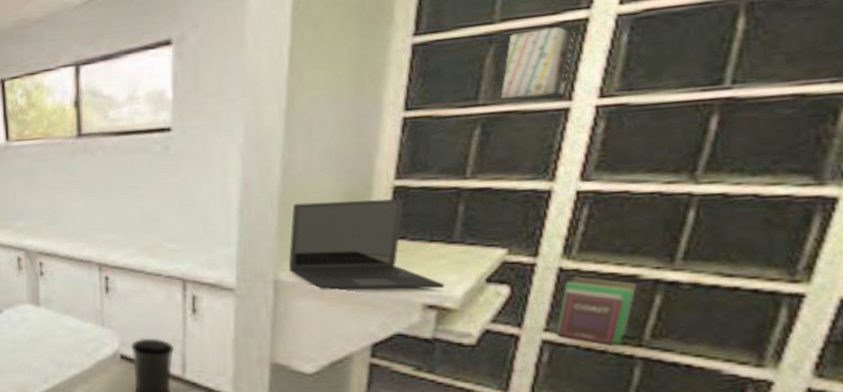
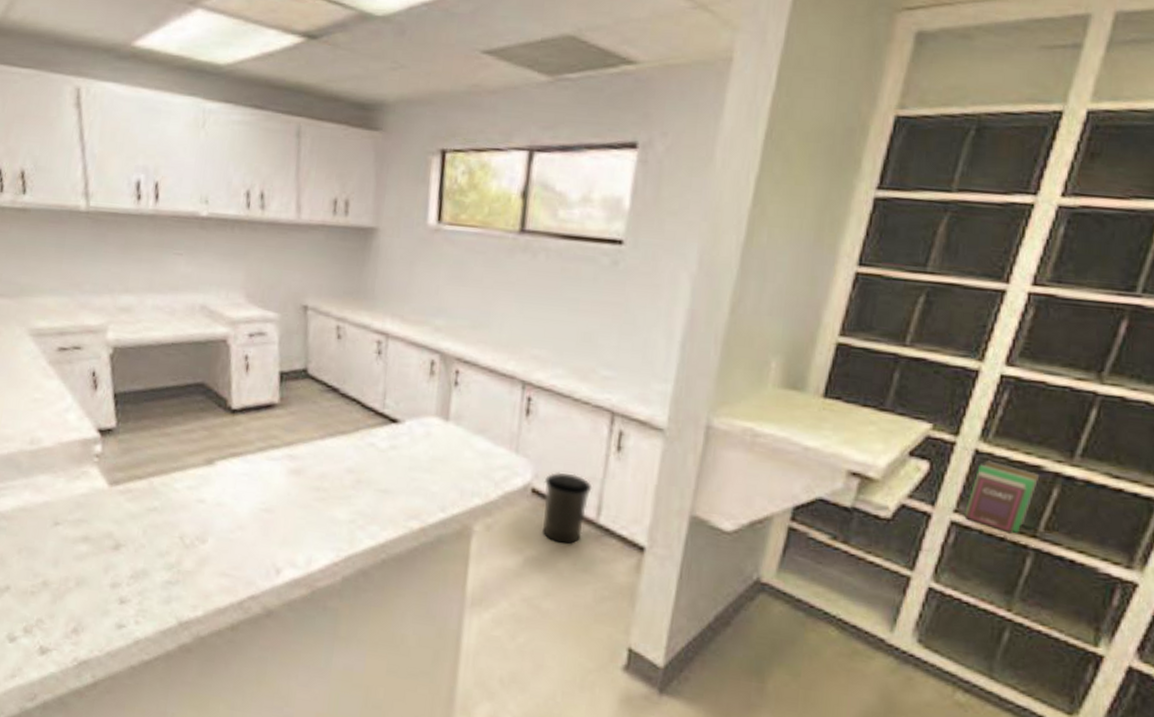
laptop: present [288,199,444,290] -> none [722,345,870,457]
file organizer: present [500,26,575,99] -> none [947,206,1021,275]

